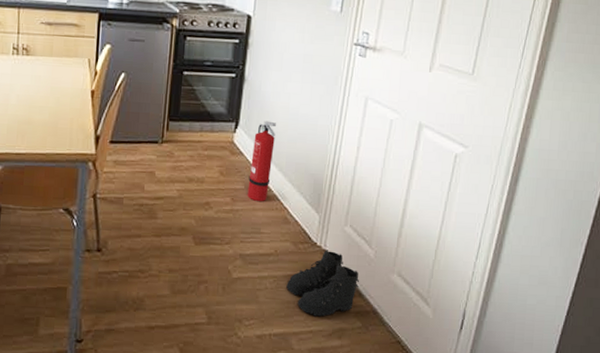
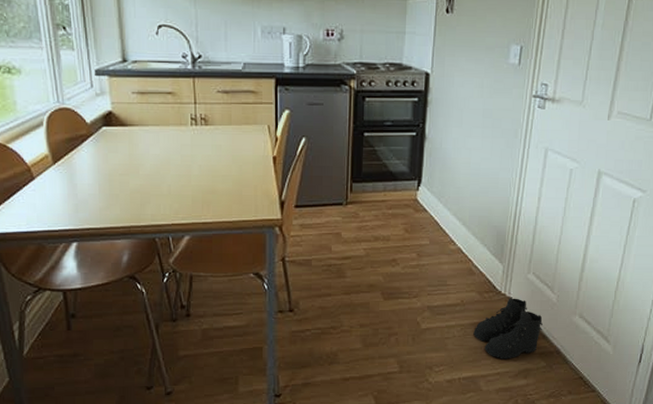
fire extinguisher: present [247,121,276,202] -> none [433,177,458,256]

